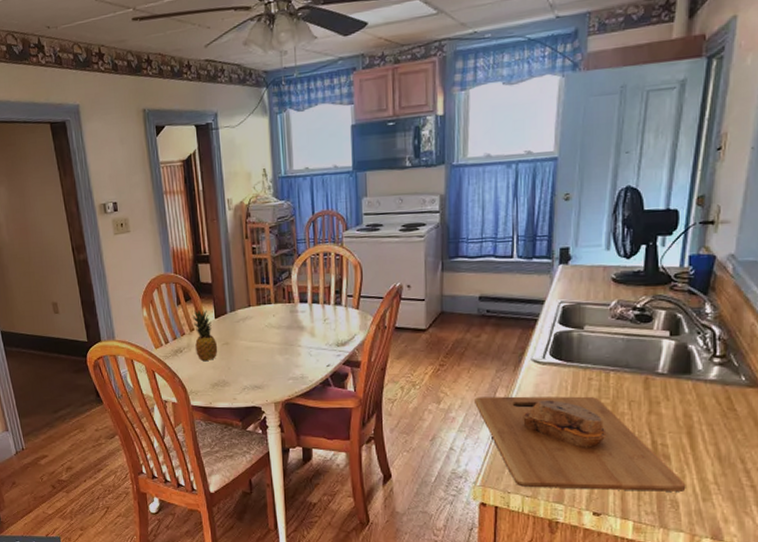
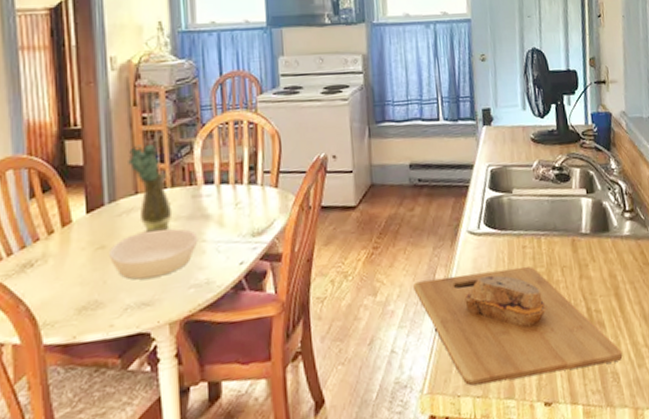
fruit: present [192,310,218,362] -> none [52,203,89,277]
bowl: none [231,334,295,369] -> present [109,228,198,280]
vase: none [243,267,276,336] -> present [128,142,173,232]

